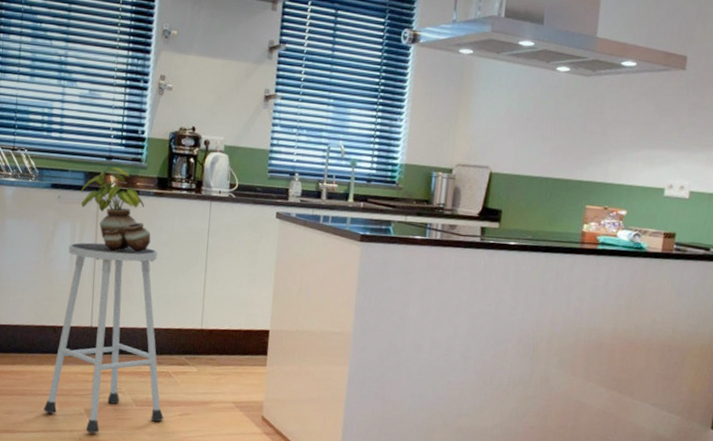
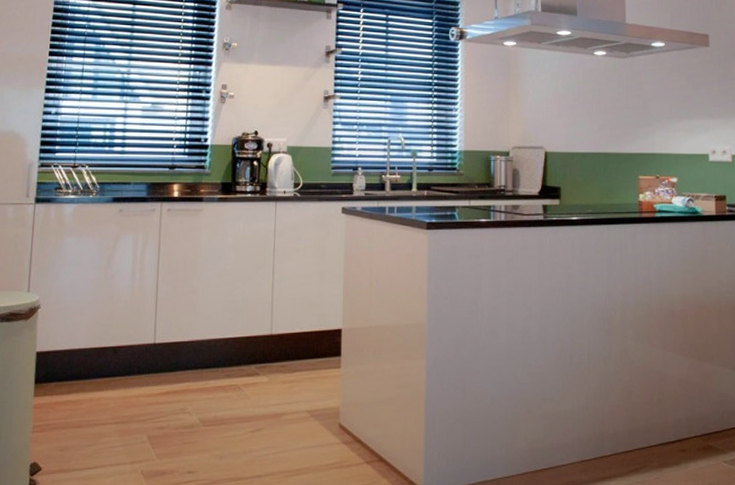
stool: present [43,242,164,433] -> none [101,254,234,463]
potted plant: present [80,166,151,253] -> none [142,175,216,261]

